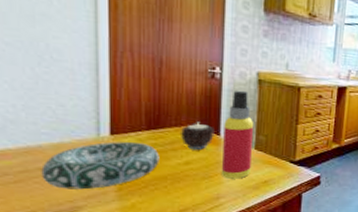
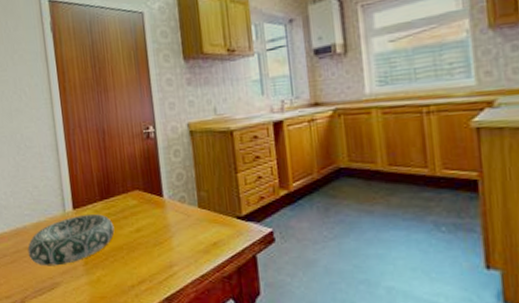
candle: present [179,122,215,150] -> none [127,185,158,215]
spray bottle: present [222,90,254,179] -> none [165,145,198,244]

